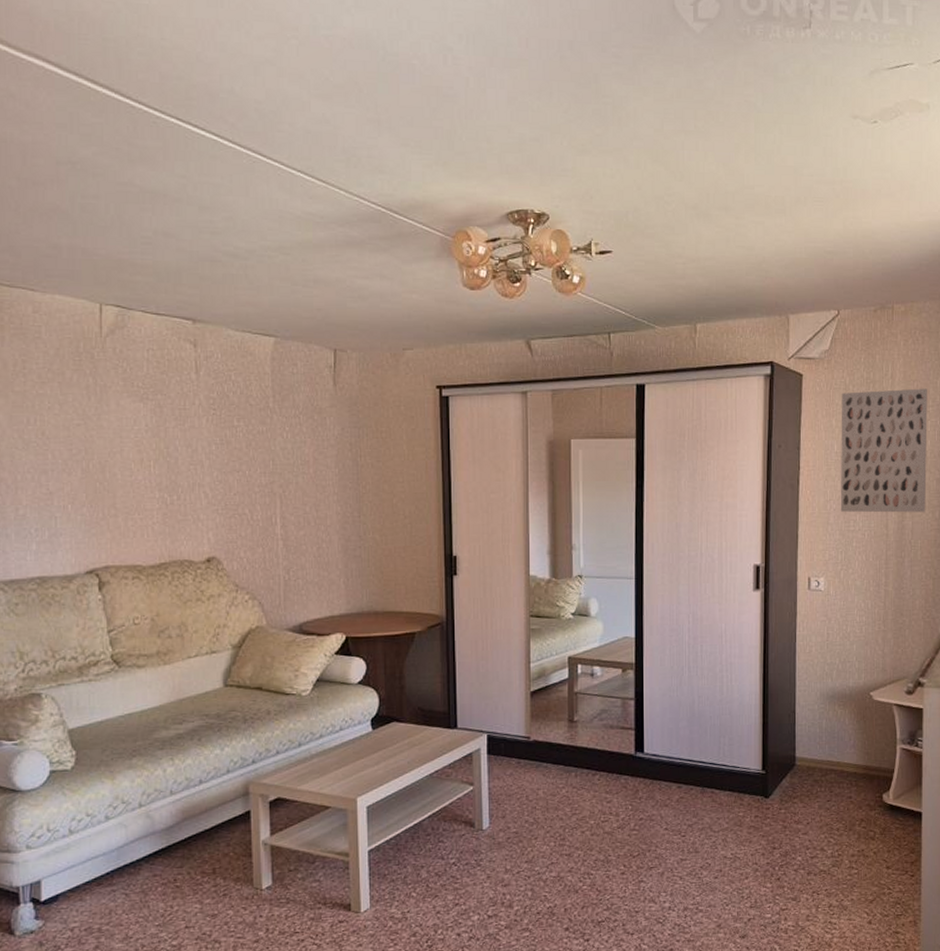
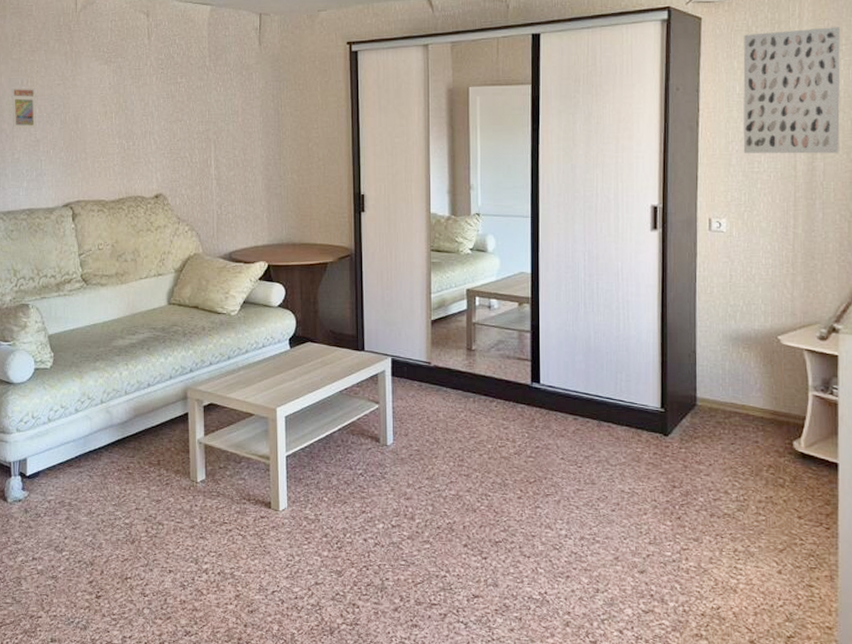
trading card display case: none [14,428,49,479] -> present [12,88,37,129]

